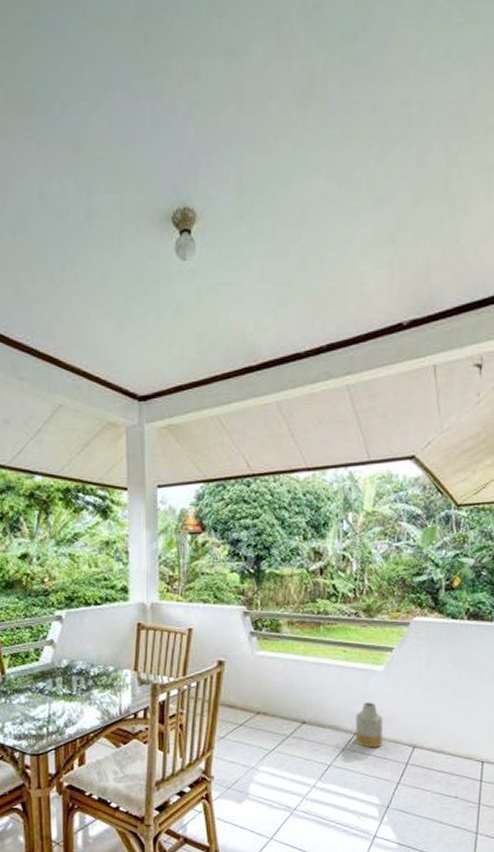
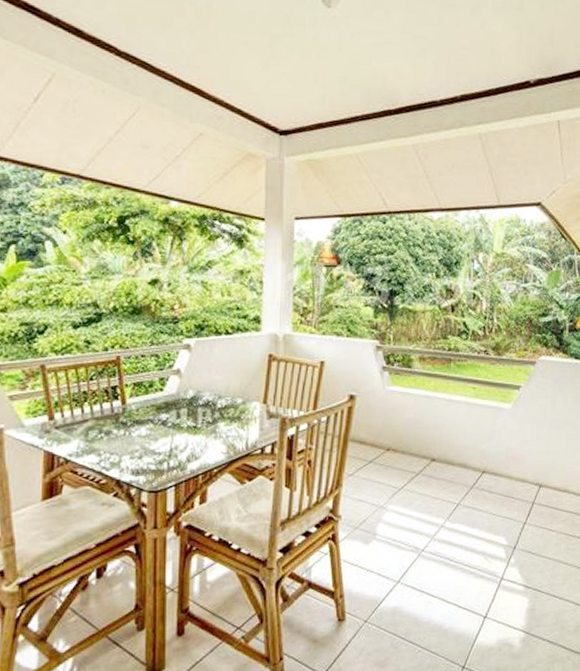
vase: present [355,702,383,748] -> none [483,440,510,487]

